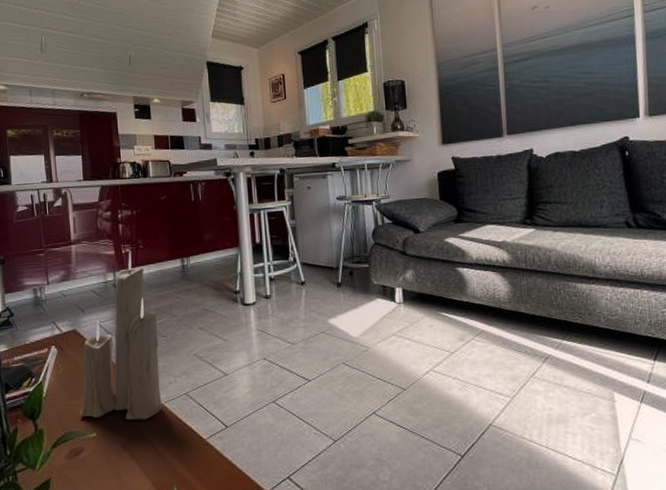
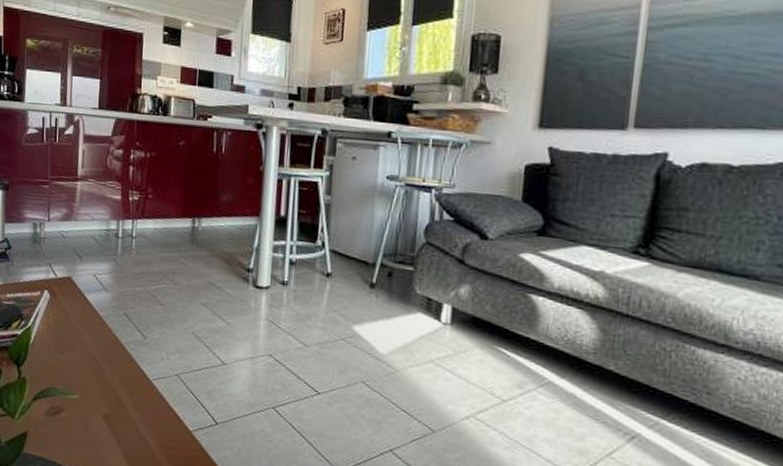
candle: present [79,251,163,421] -> none [63,199,158,394]

